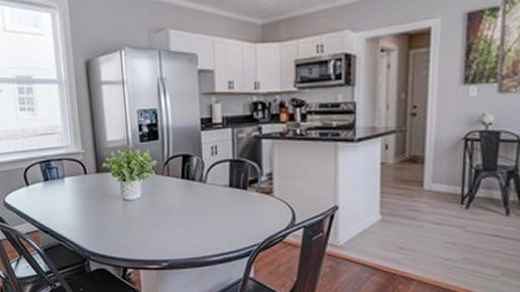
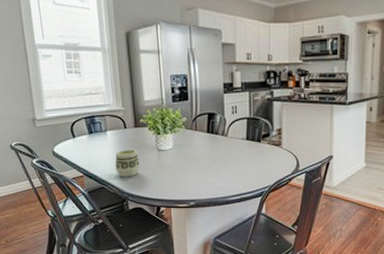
cup: none [74,198,104,232] -> present [115,149,141,177]

